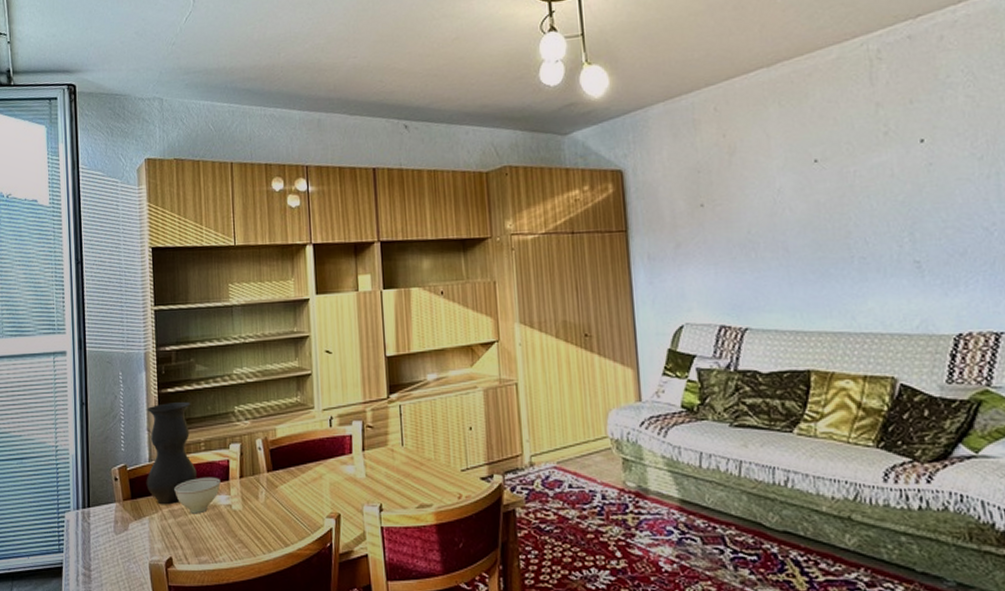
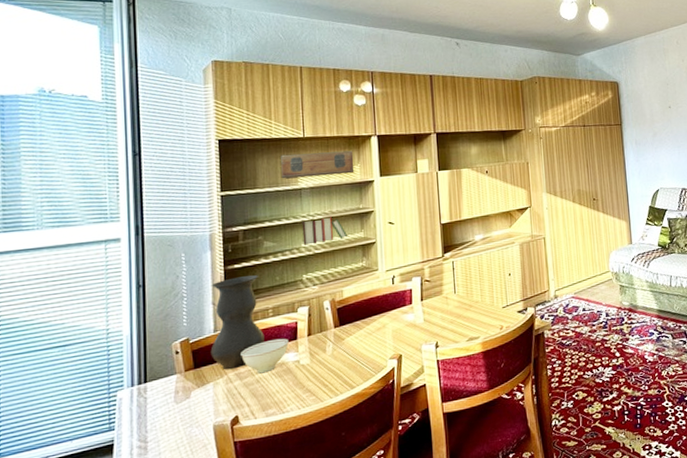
decorative box: none [212,262,288,294] -> present [281,150,355,179]
books: none [233,339,280,372] -> present [302,216,347,245]

